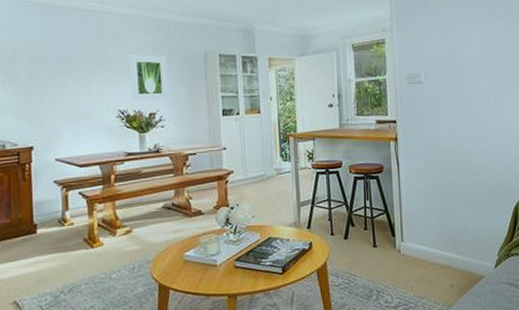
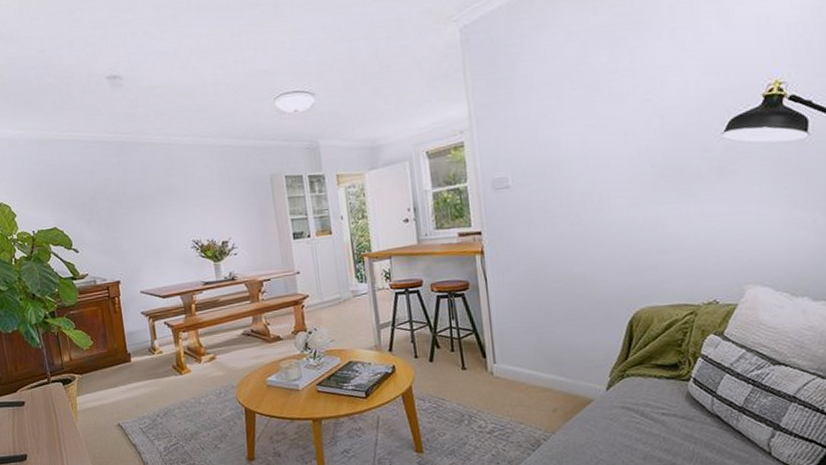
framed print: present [129,54,168,101] -> none [198,183,239,231]

